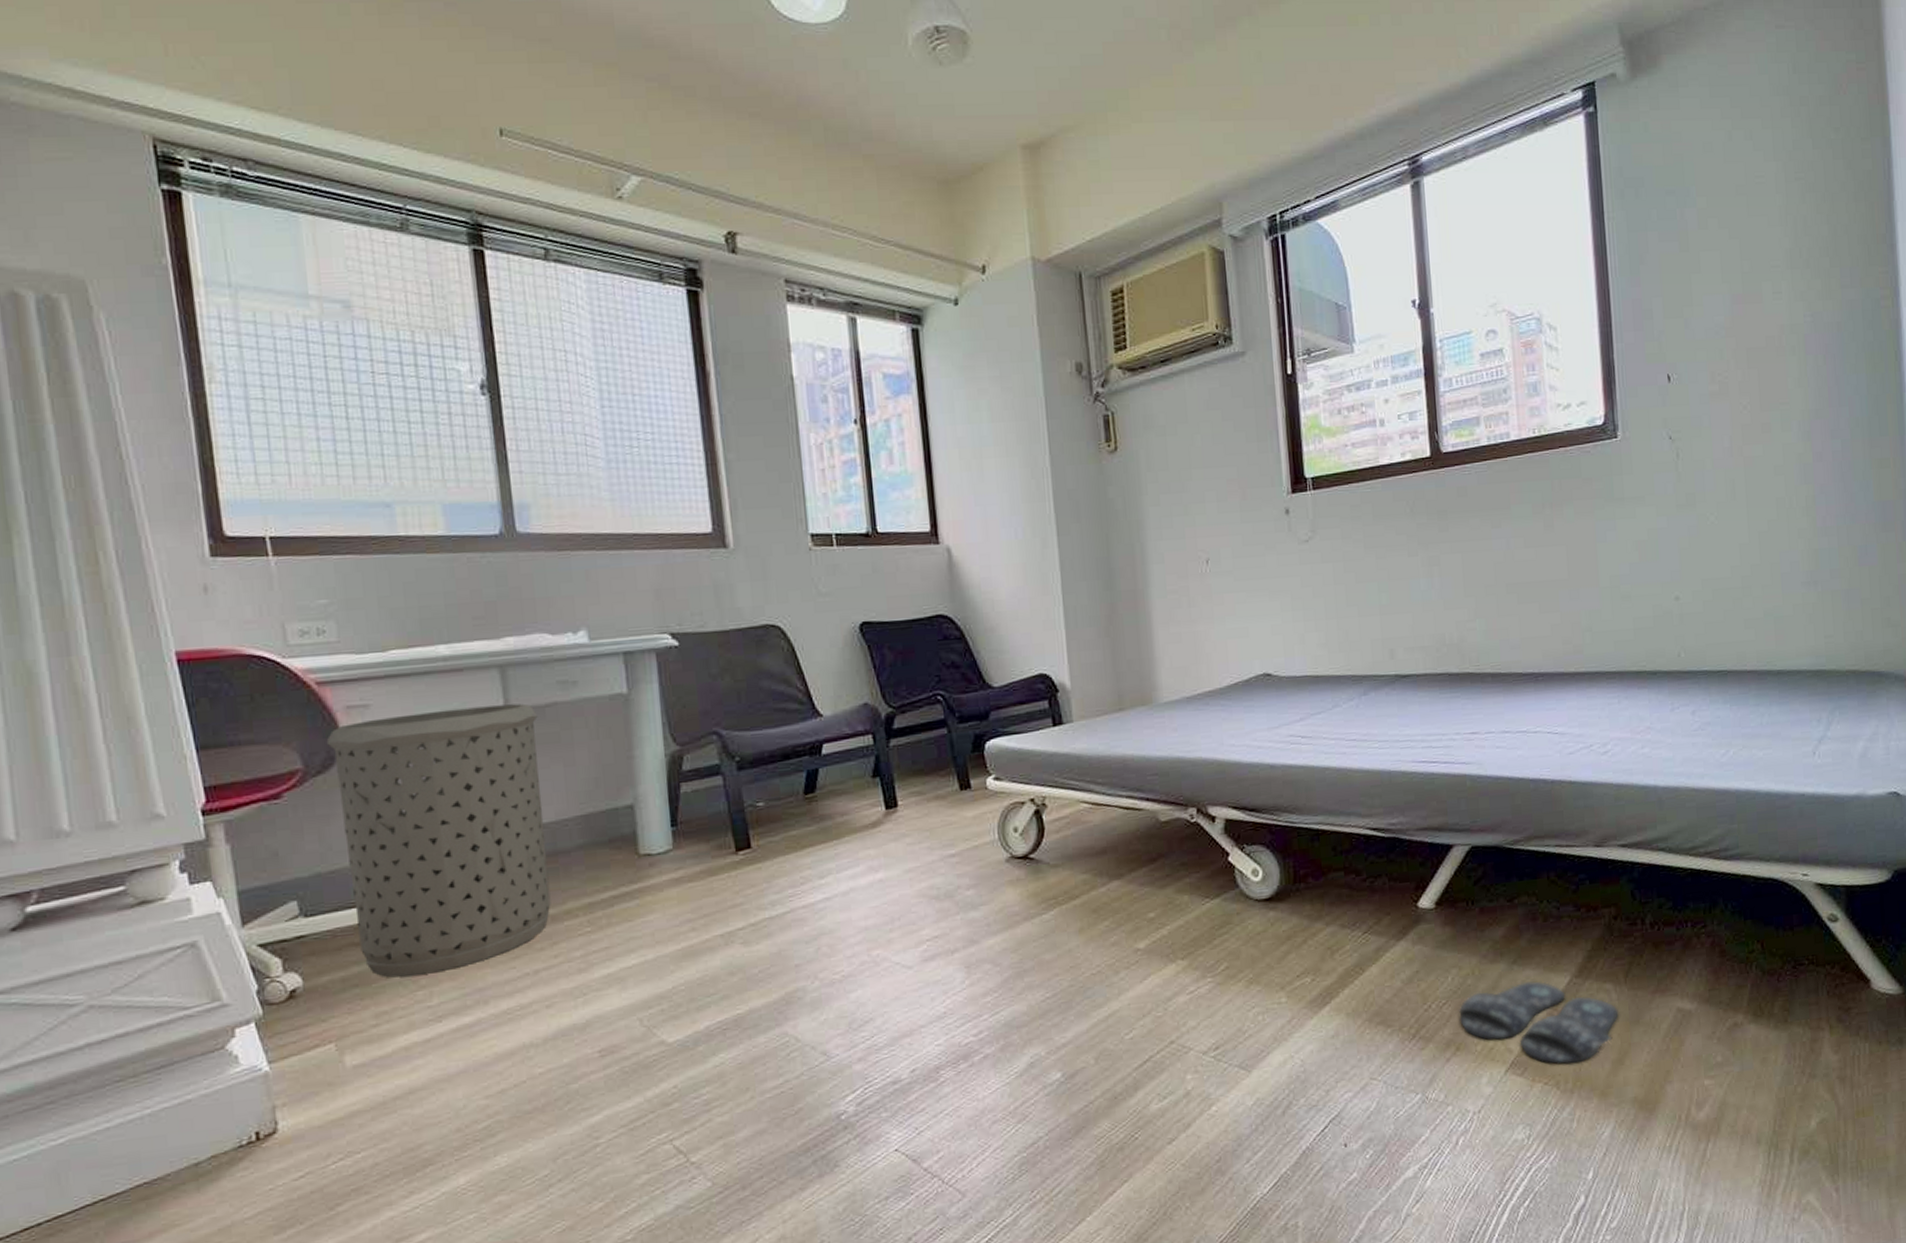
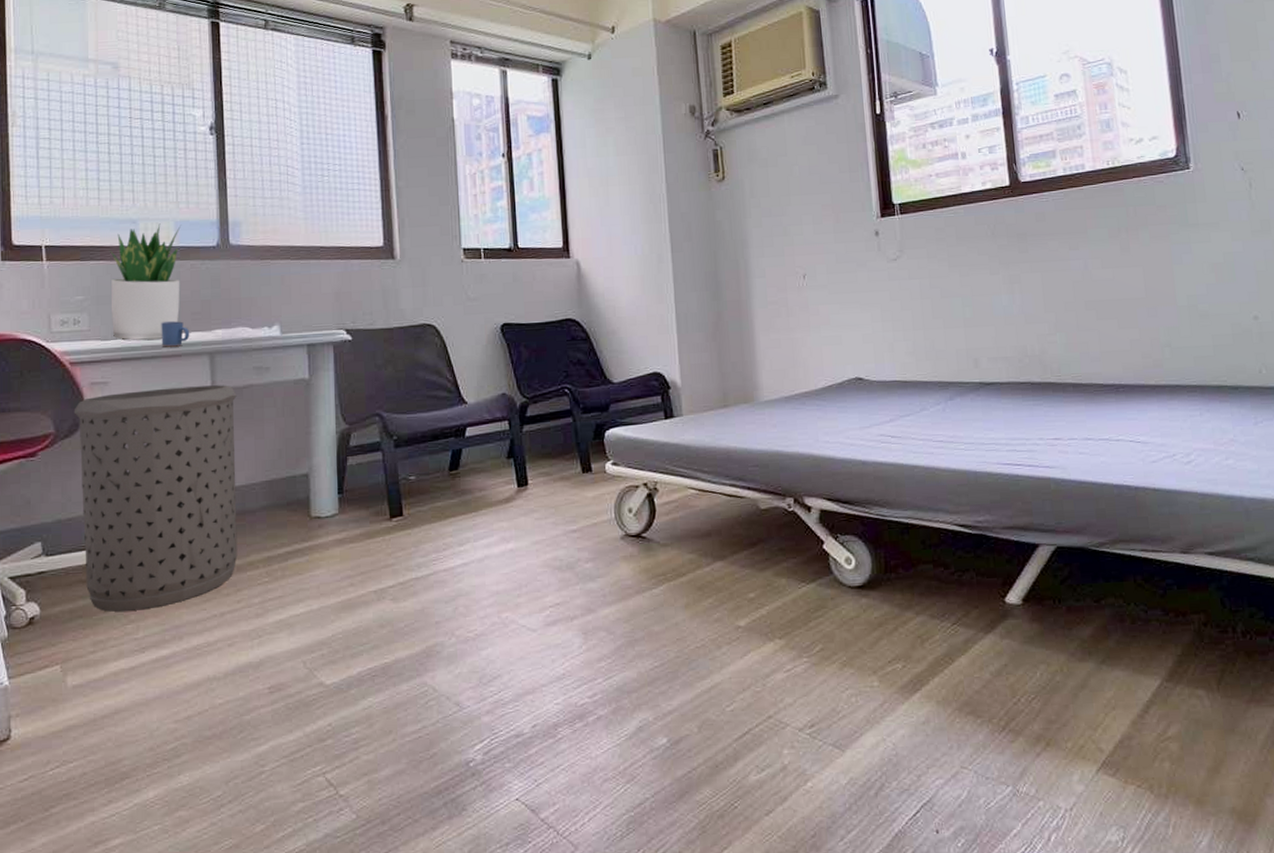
planter: none [357,507,457,653] -> present [109,223,182,340]
mug: none [433,628,473,660] -> present [161,321,190,347]
slippers: present [1459,980,1619,1065] -> none [1048,681,1213,769]

